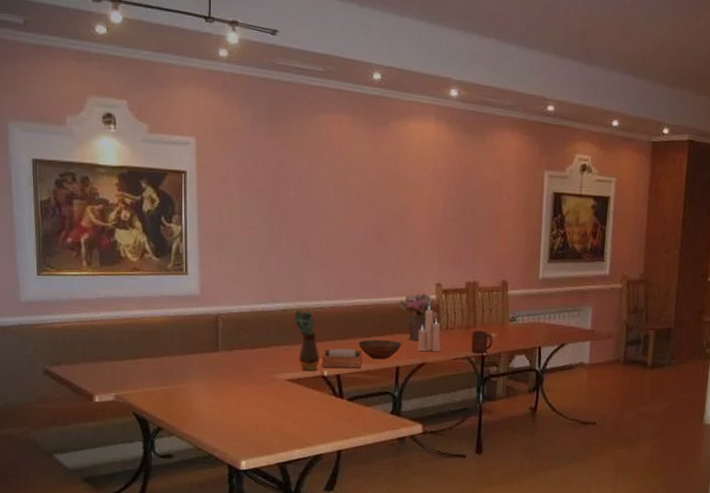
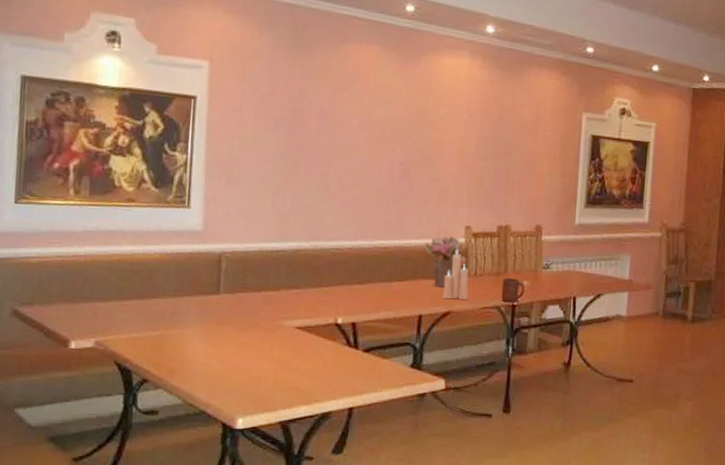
vase: present [293,309,320,371] -> none [307,249,334,318]
napkin holder: present [322,348,362,368] -> none [336,293,382,316]
bowl: present [358,339,401,359] -> none [377,285,425,306]

